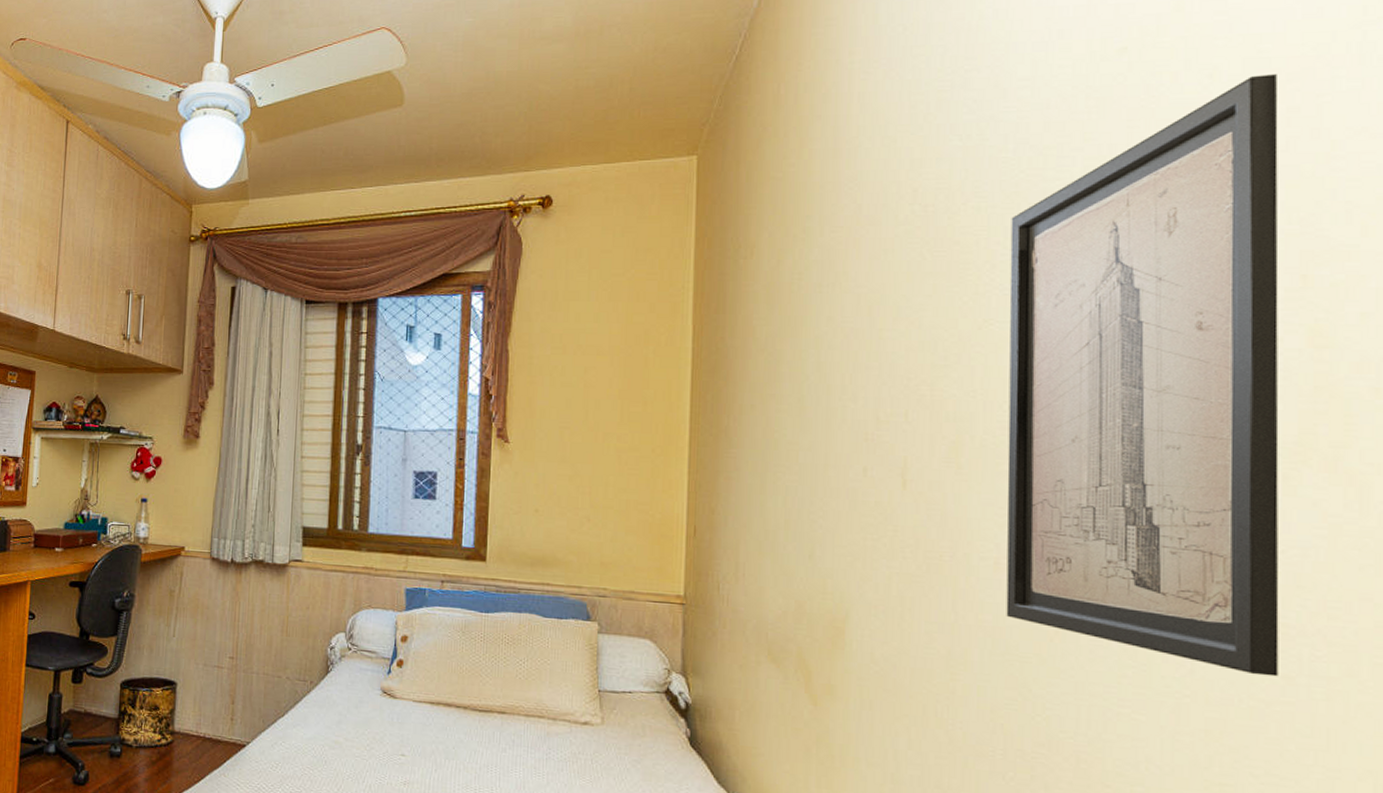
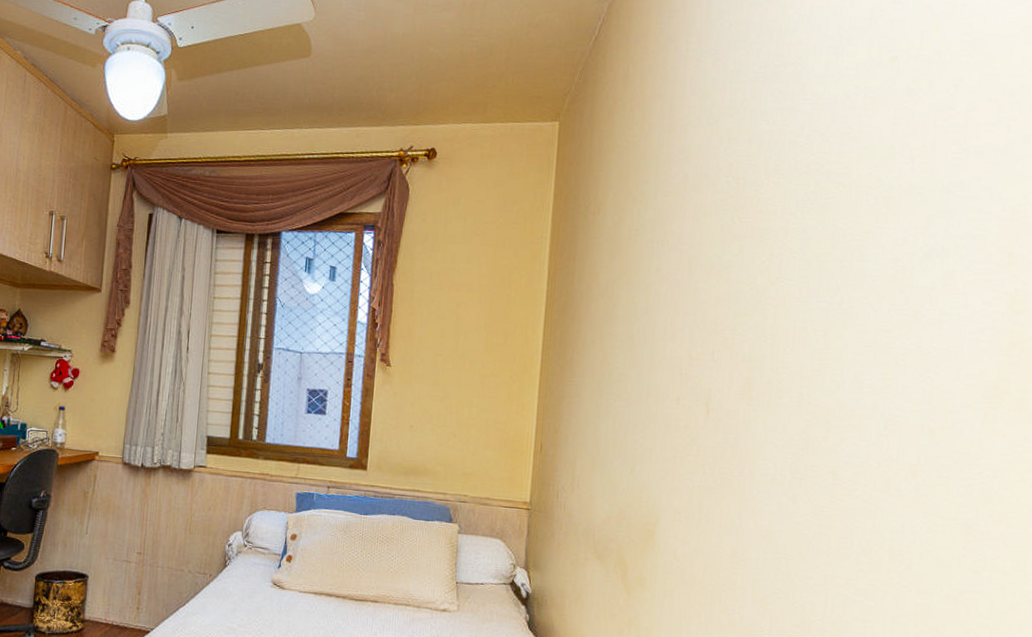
wall art: present [1006,74,1279,677] -> none [778,88,1003,571]

